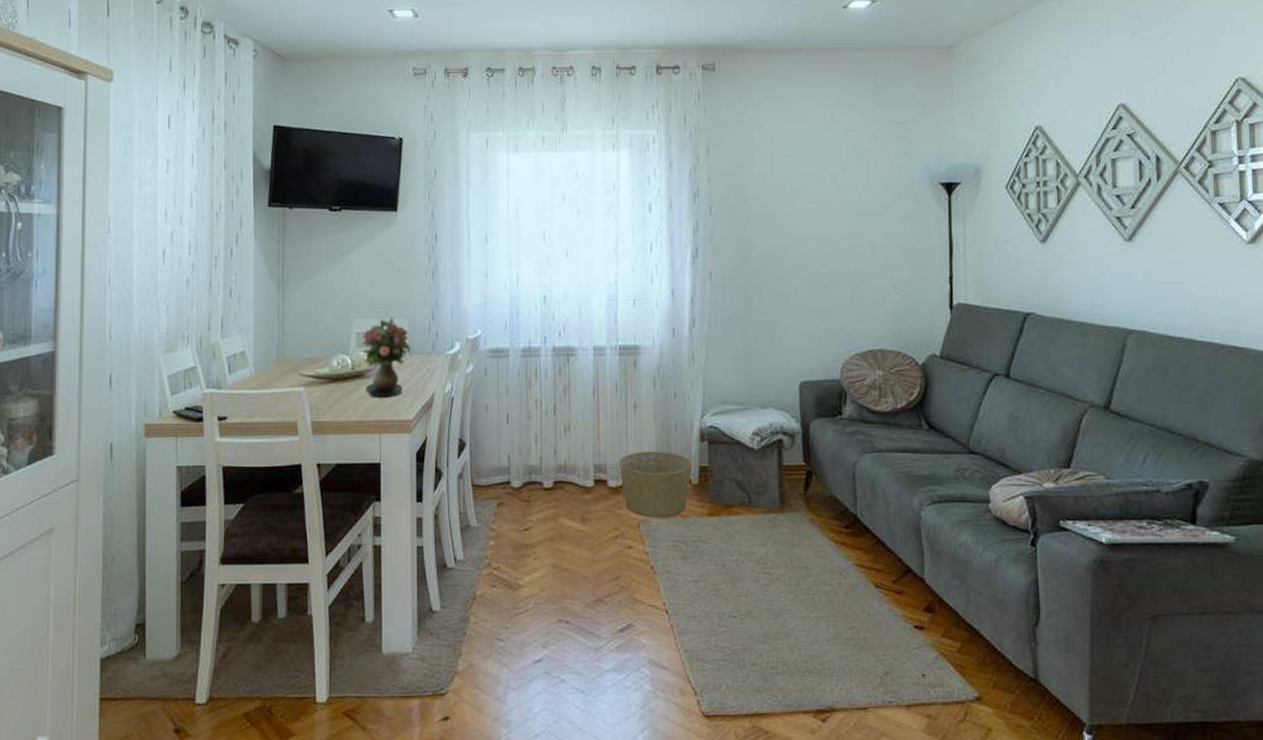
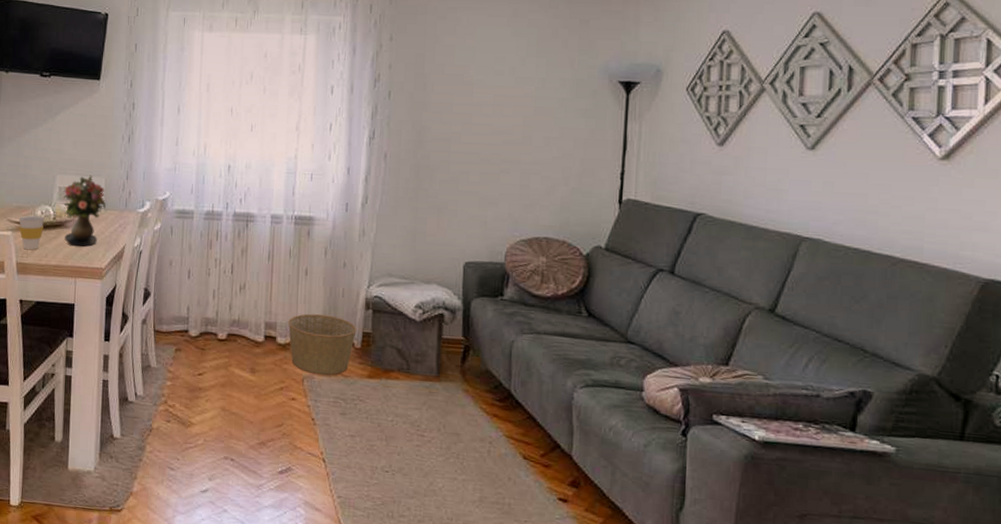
cup: none [312,367,342,406] -> present [19,215,45,250]

